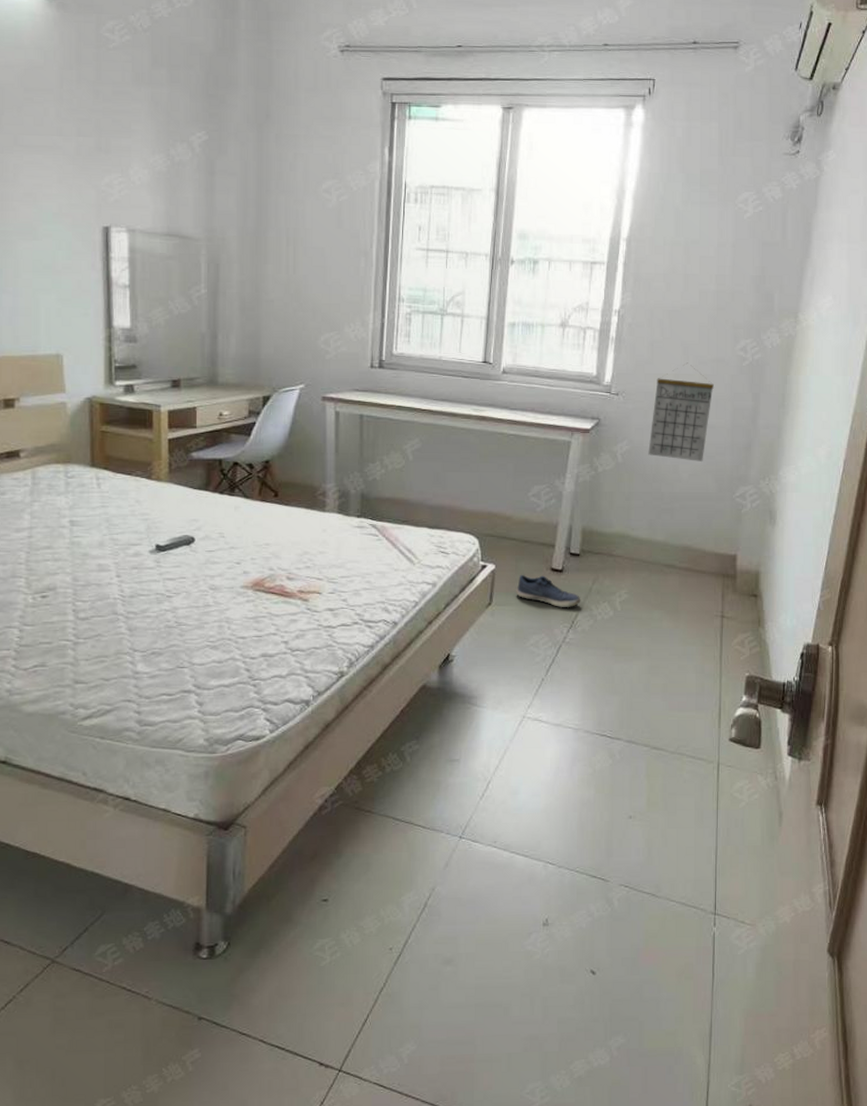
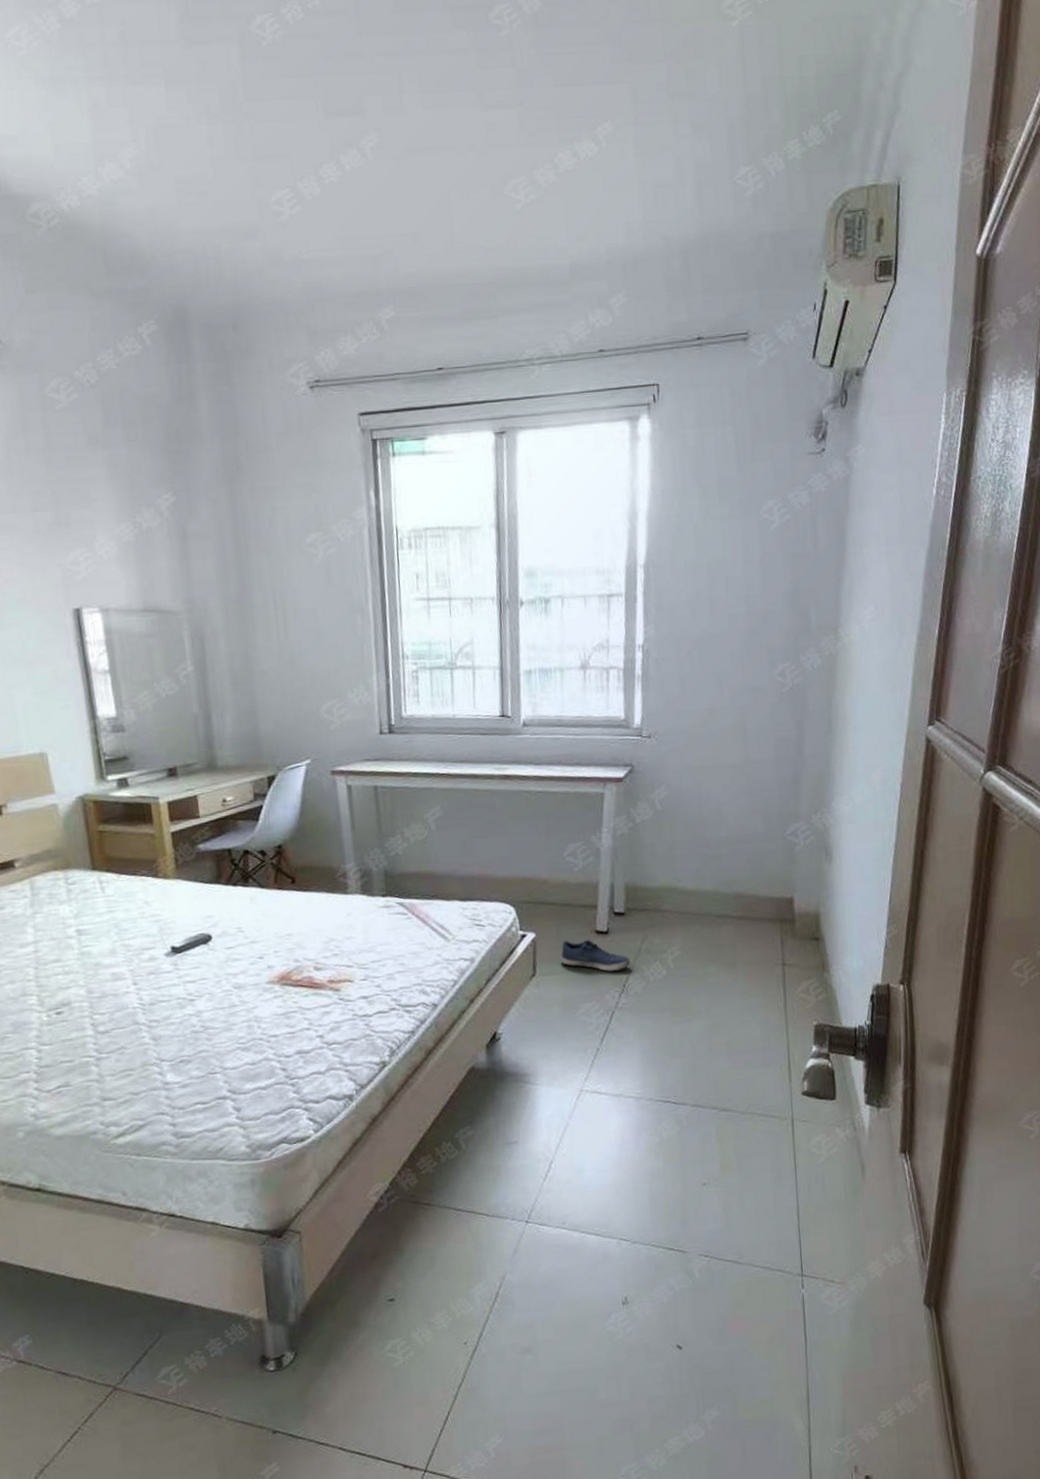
calendar: present [648,362,714,461] -> none [688,695,753,801]

